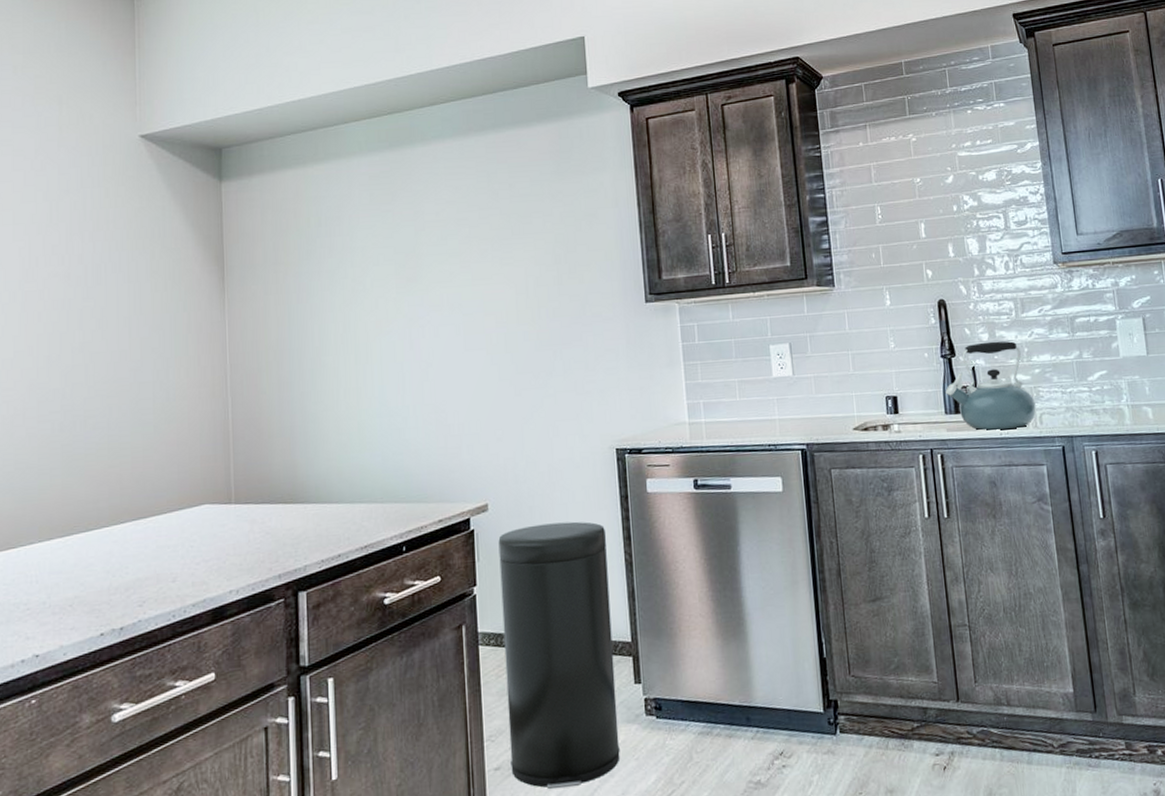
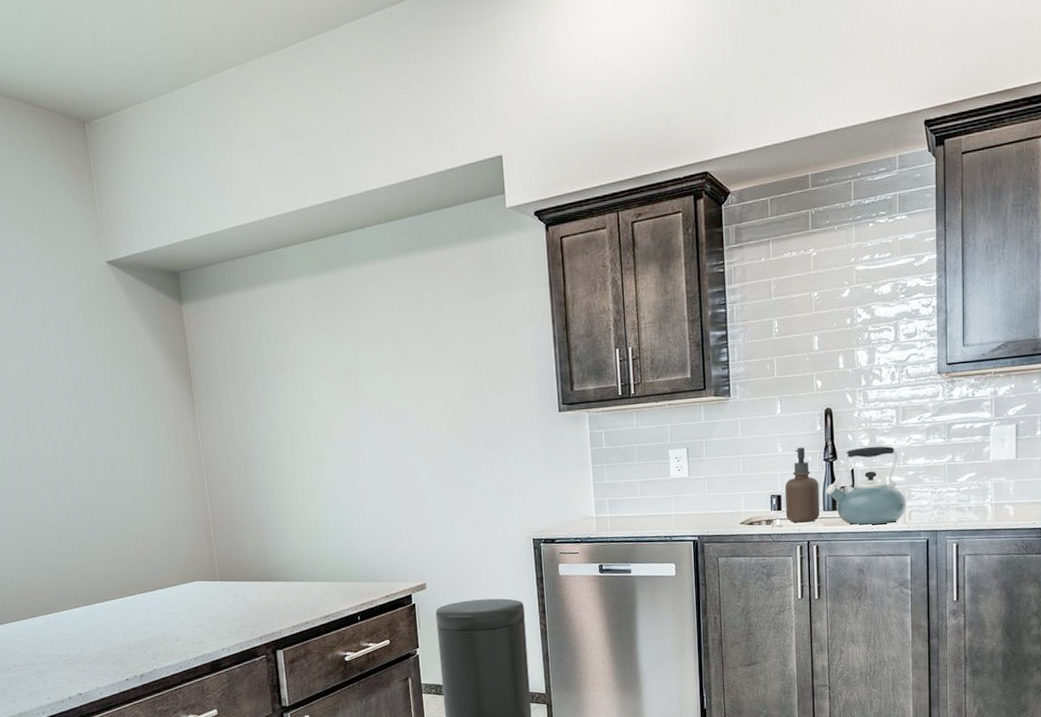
soap dispenser: none [900,342,942,428] -> present [784,447,820,523]

